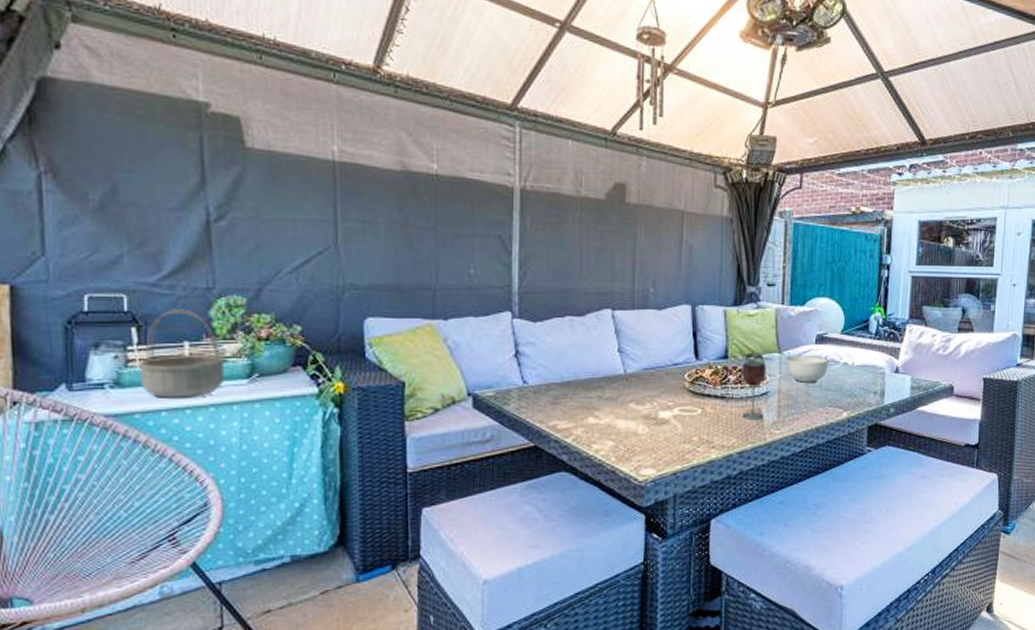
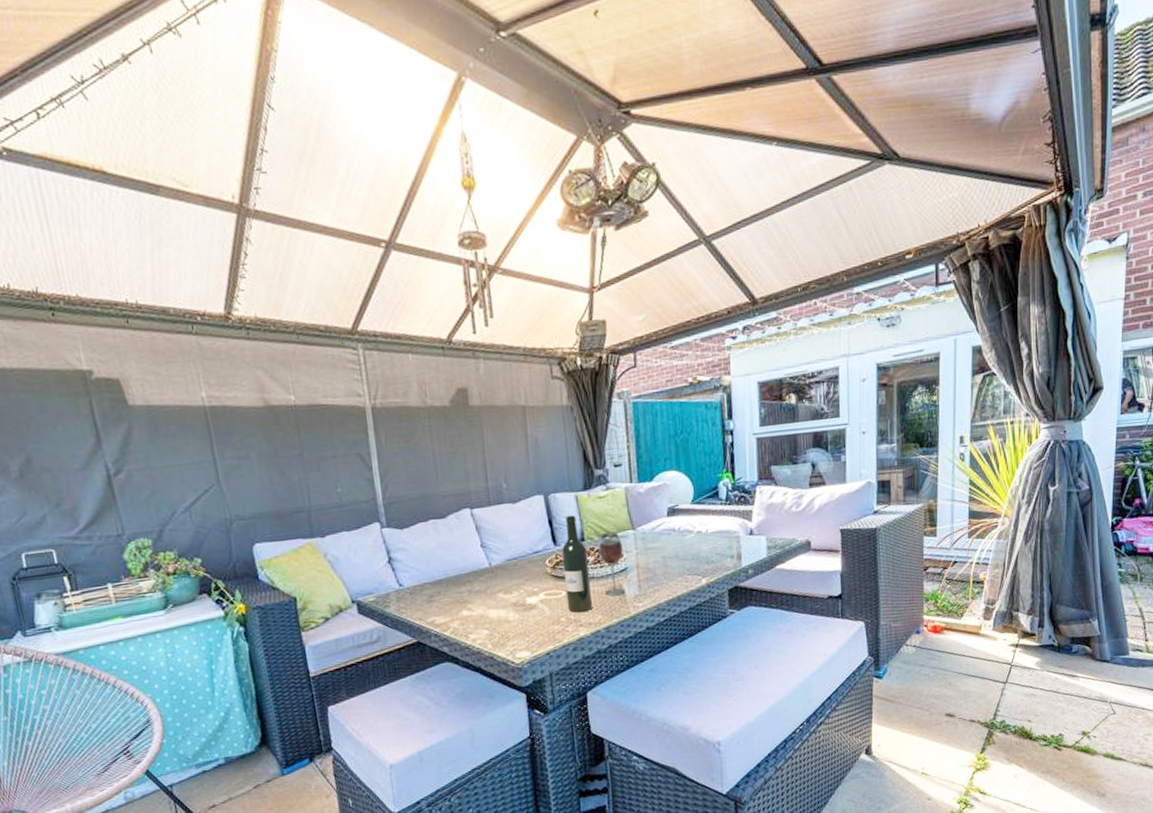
basket: present [137,309,225,400] -> none [73,555,146,635]
wine bottle: none [701,330,730,434] -> present [561,515,592,613]
bowl: present [786,356,829,383] -> none [640,528,683,556]

